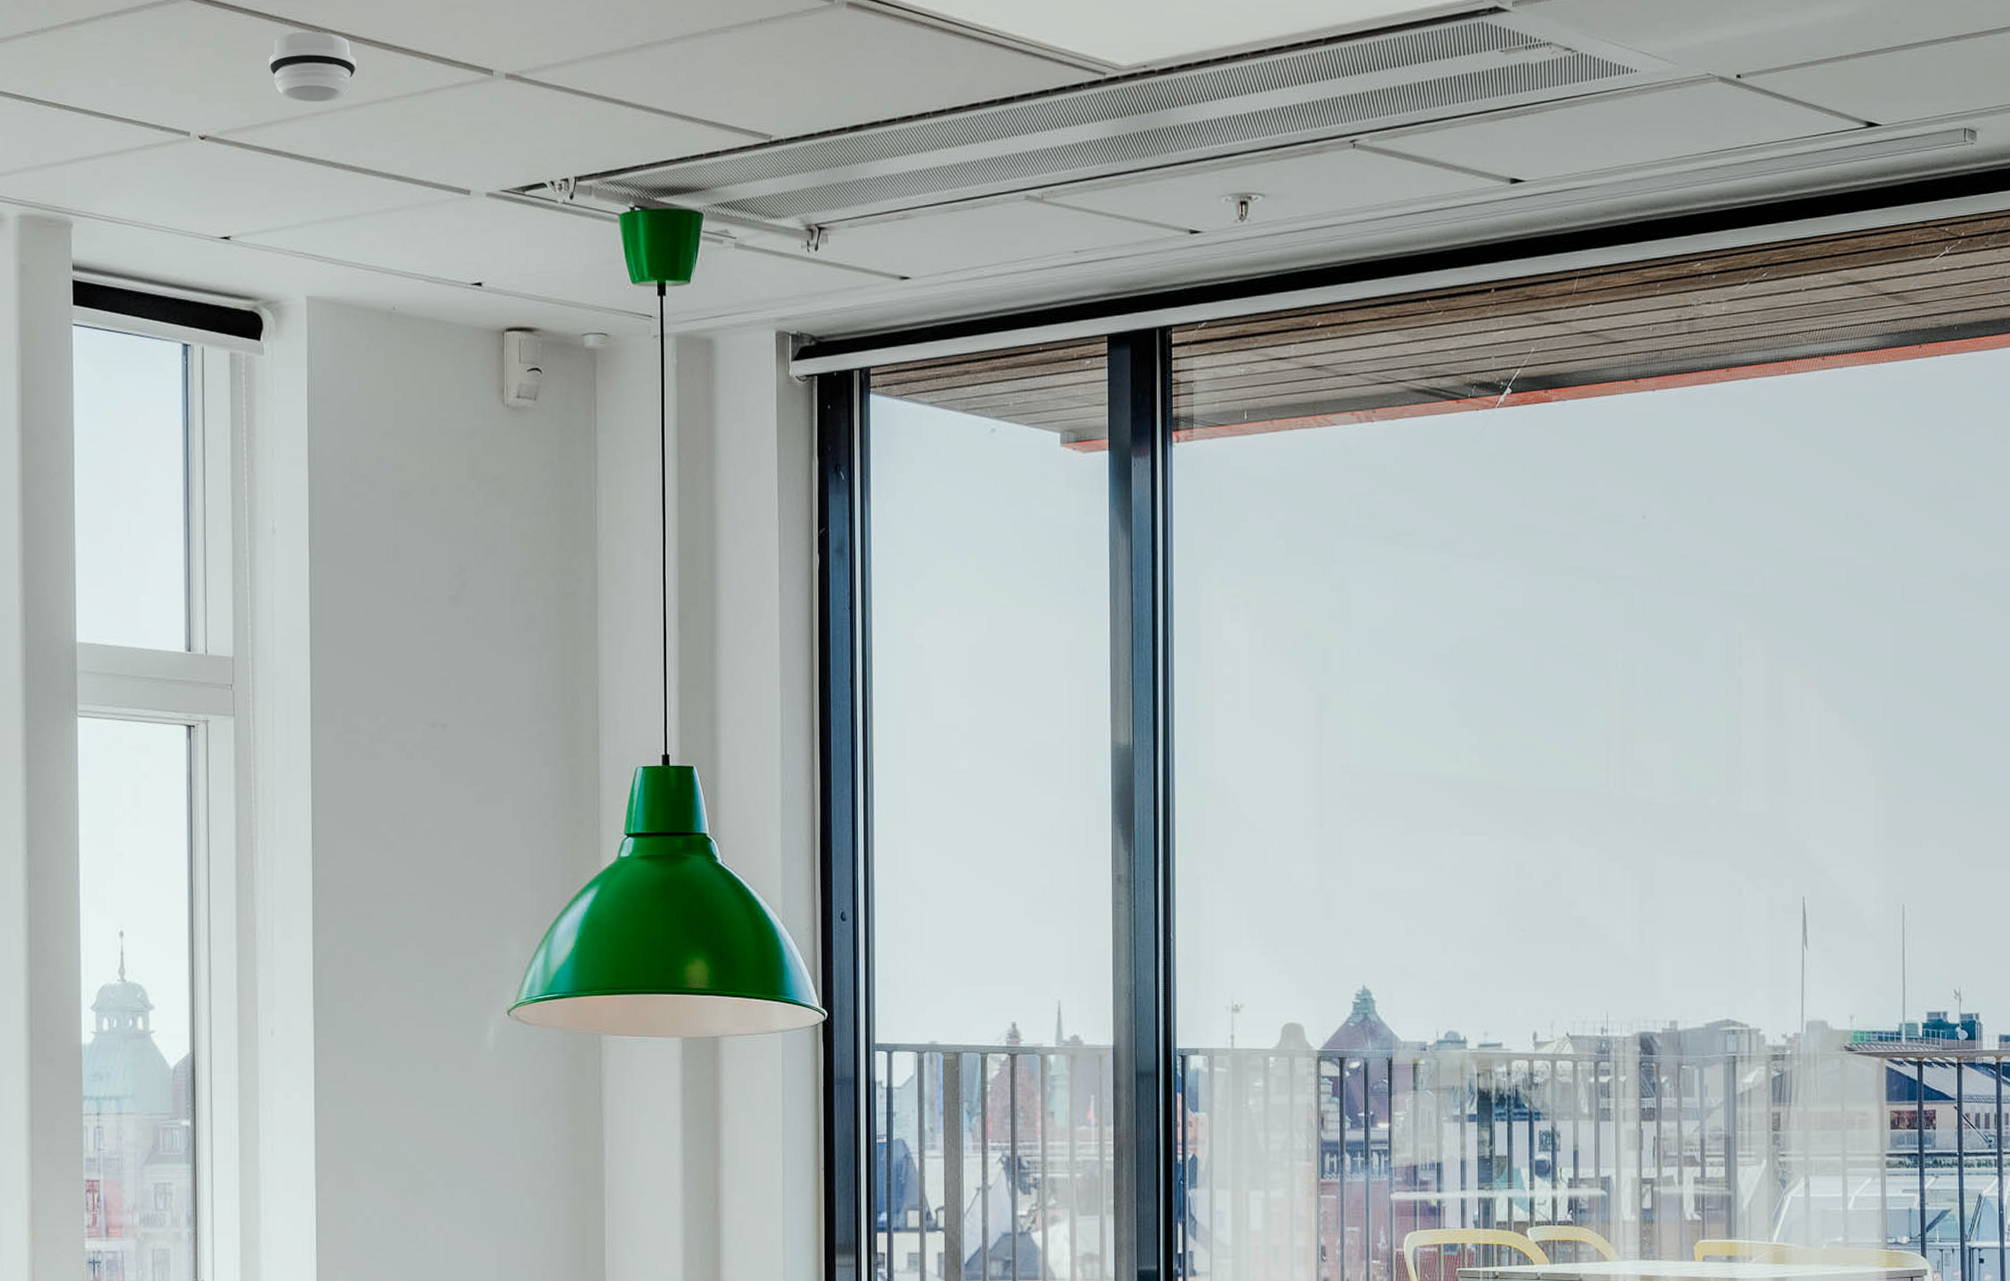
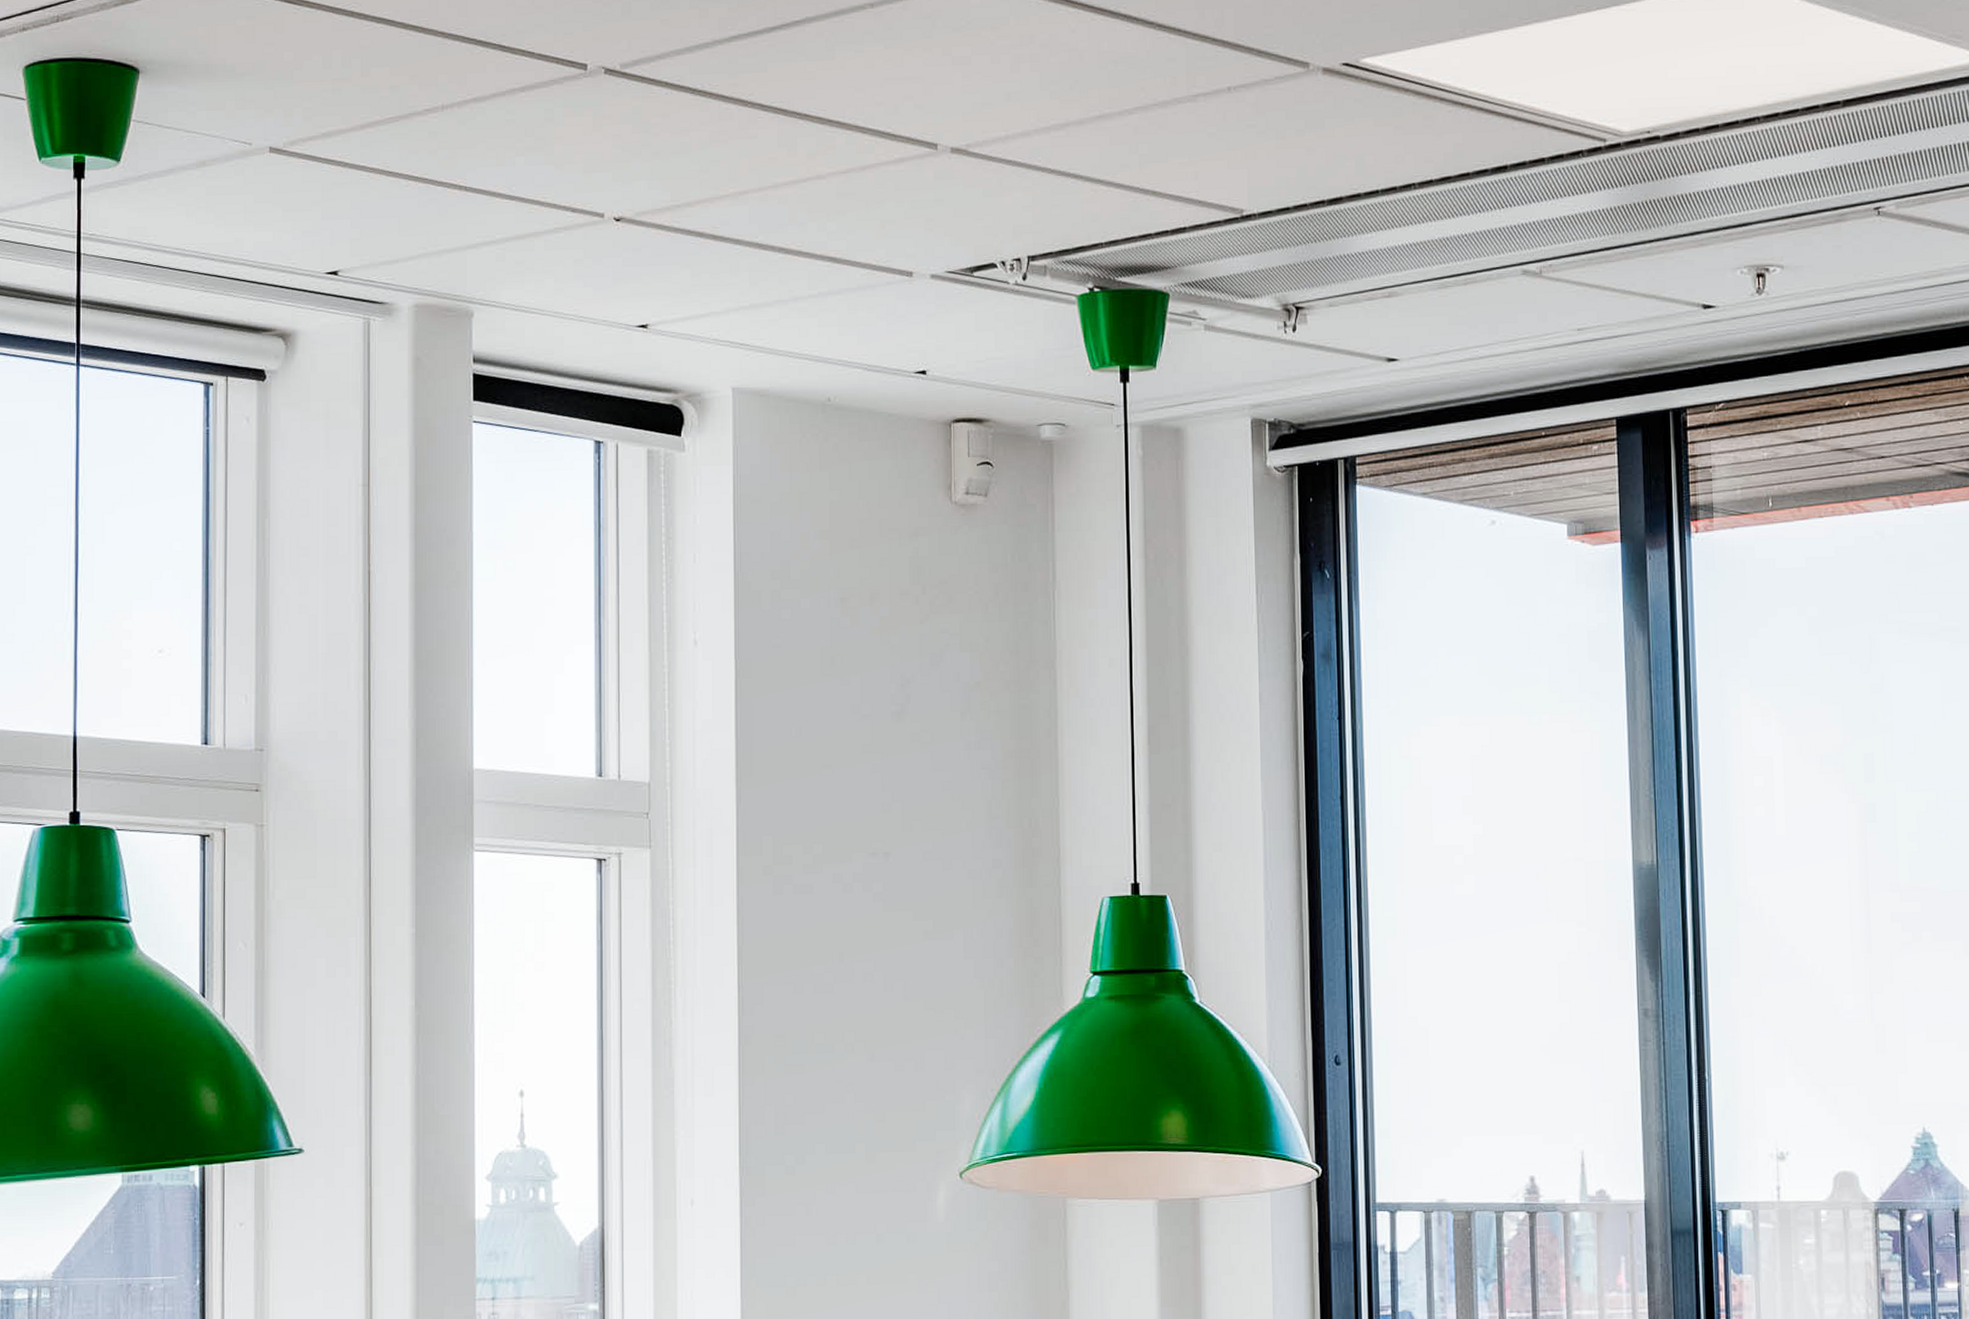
smoke detector: present [269,31,356,103] -> none [691,105,787,181]

